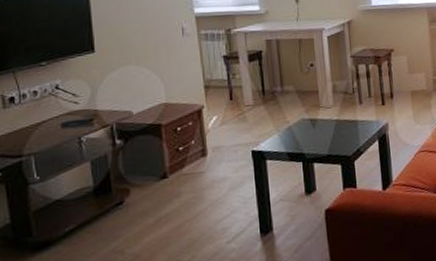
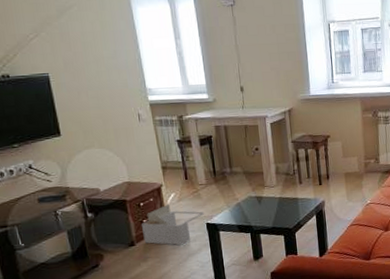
architectural model: none [176,128,251,177] -> present [141,204,205,245]

